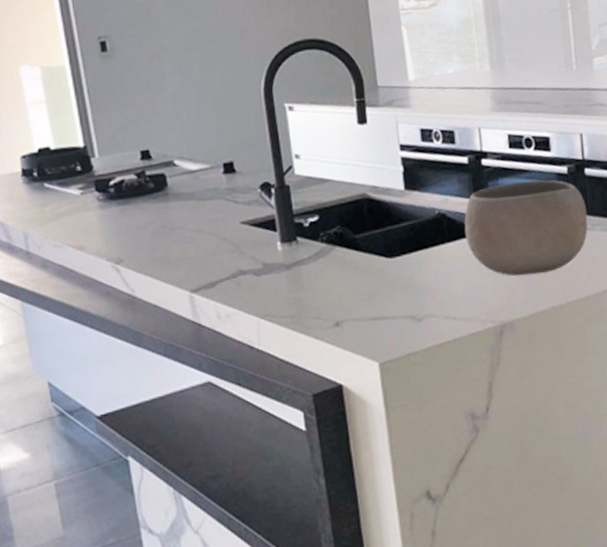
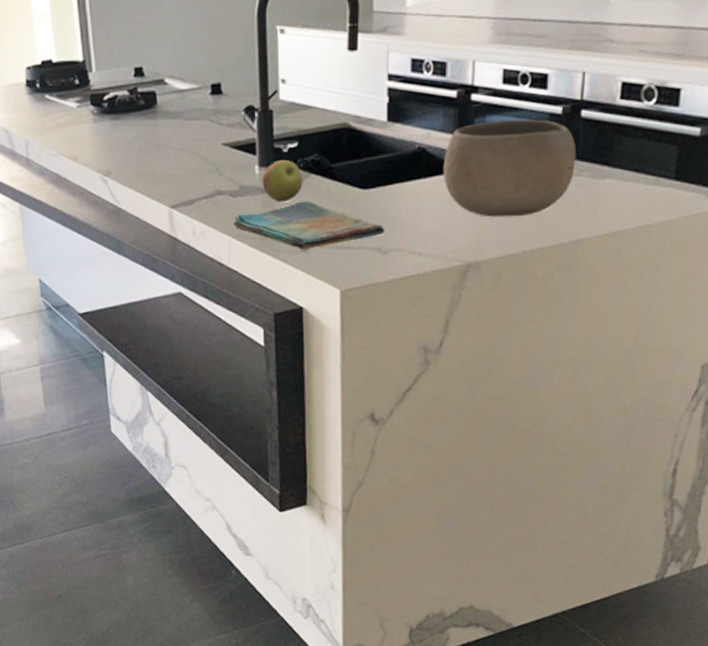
dish towel: none [259,274,416,325] -> present [233,201,385,250]
apple: none [285,234,328,278] -> present [262,160,303,203]

